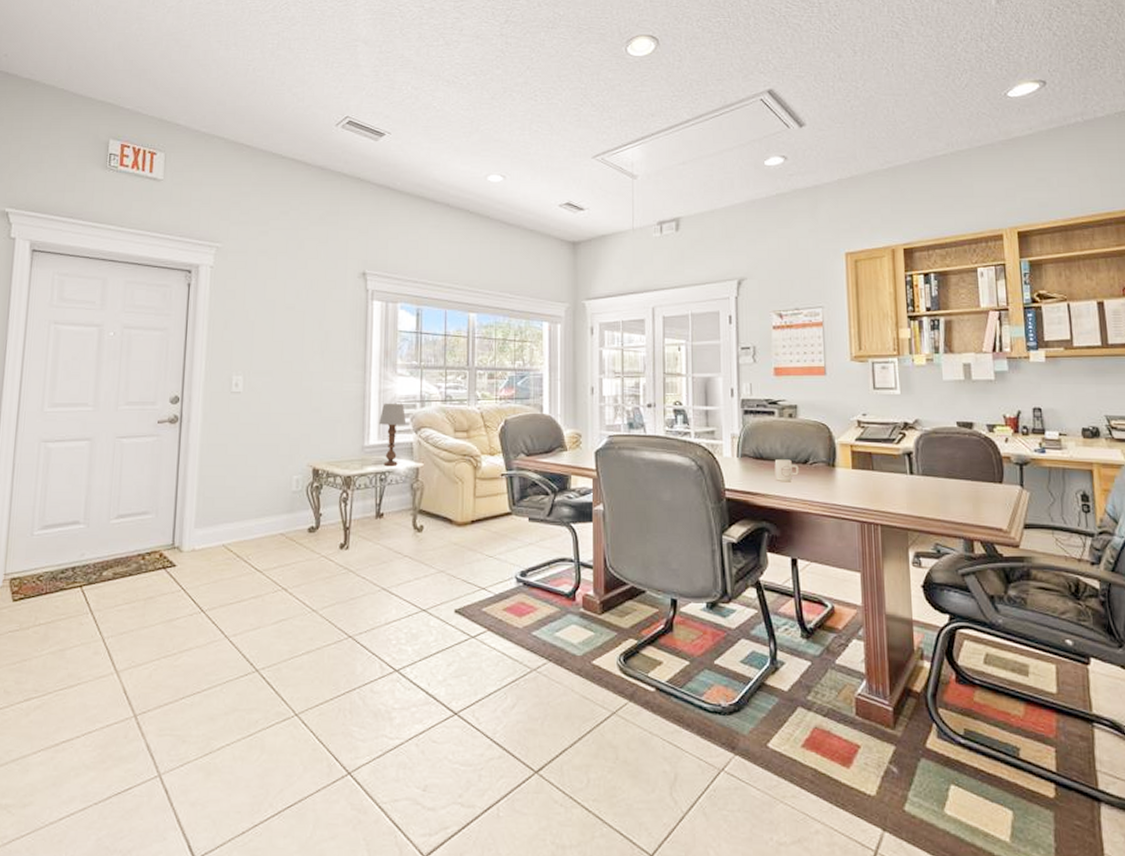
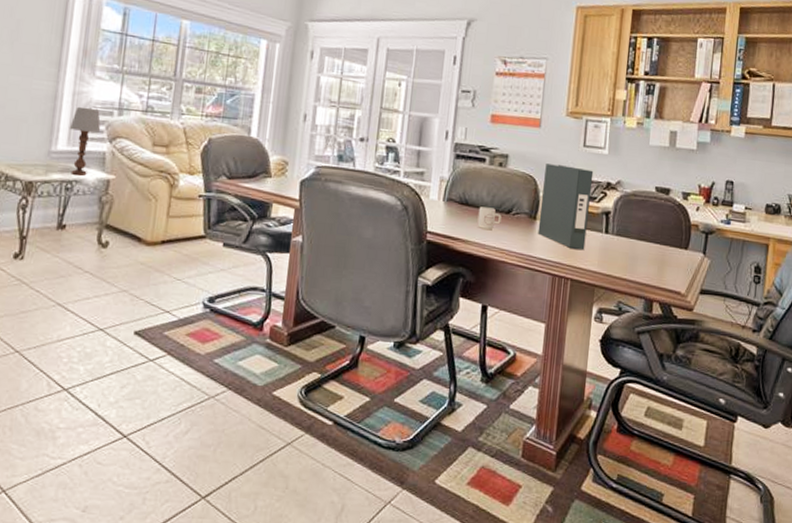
binder: none [837,410,891,493] -> present [537,164,594,249]

